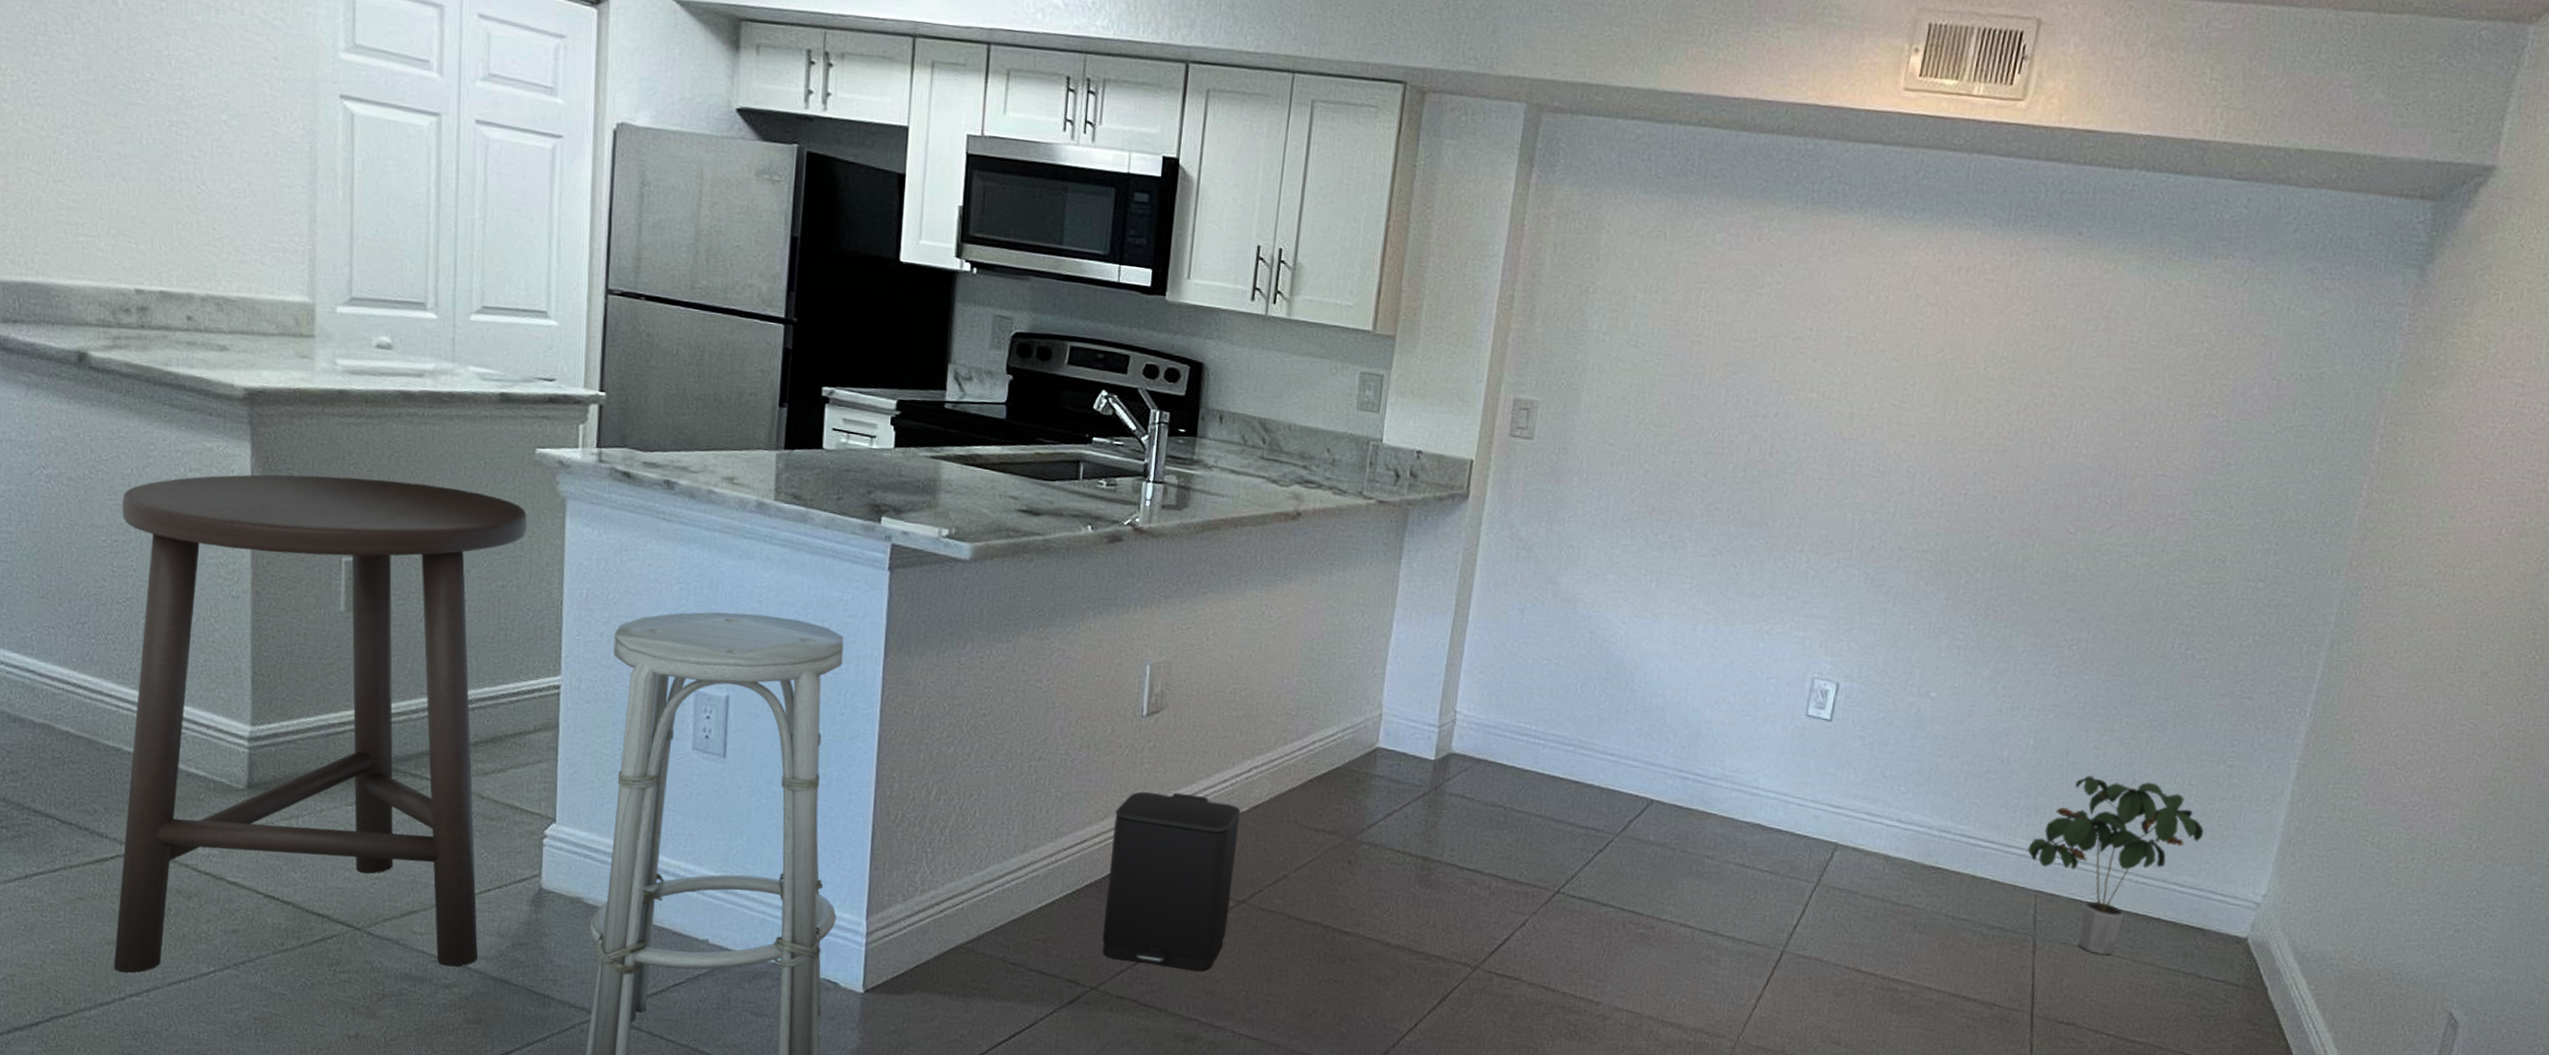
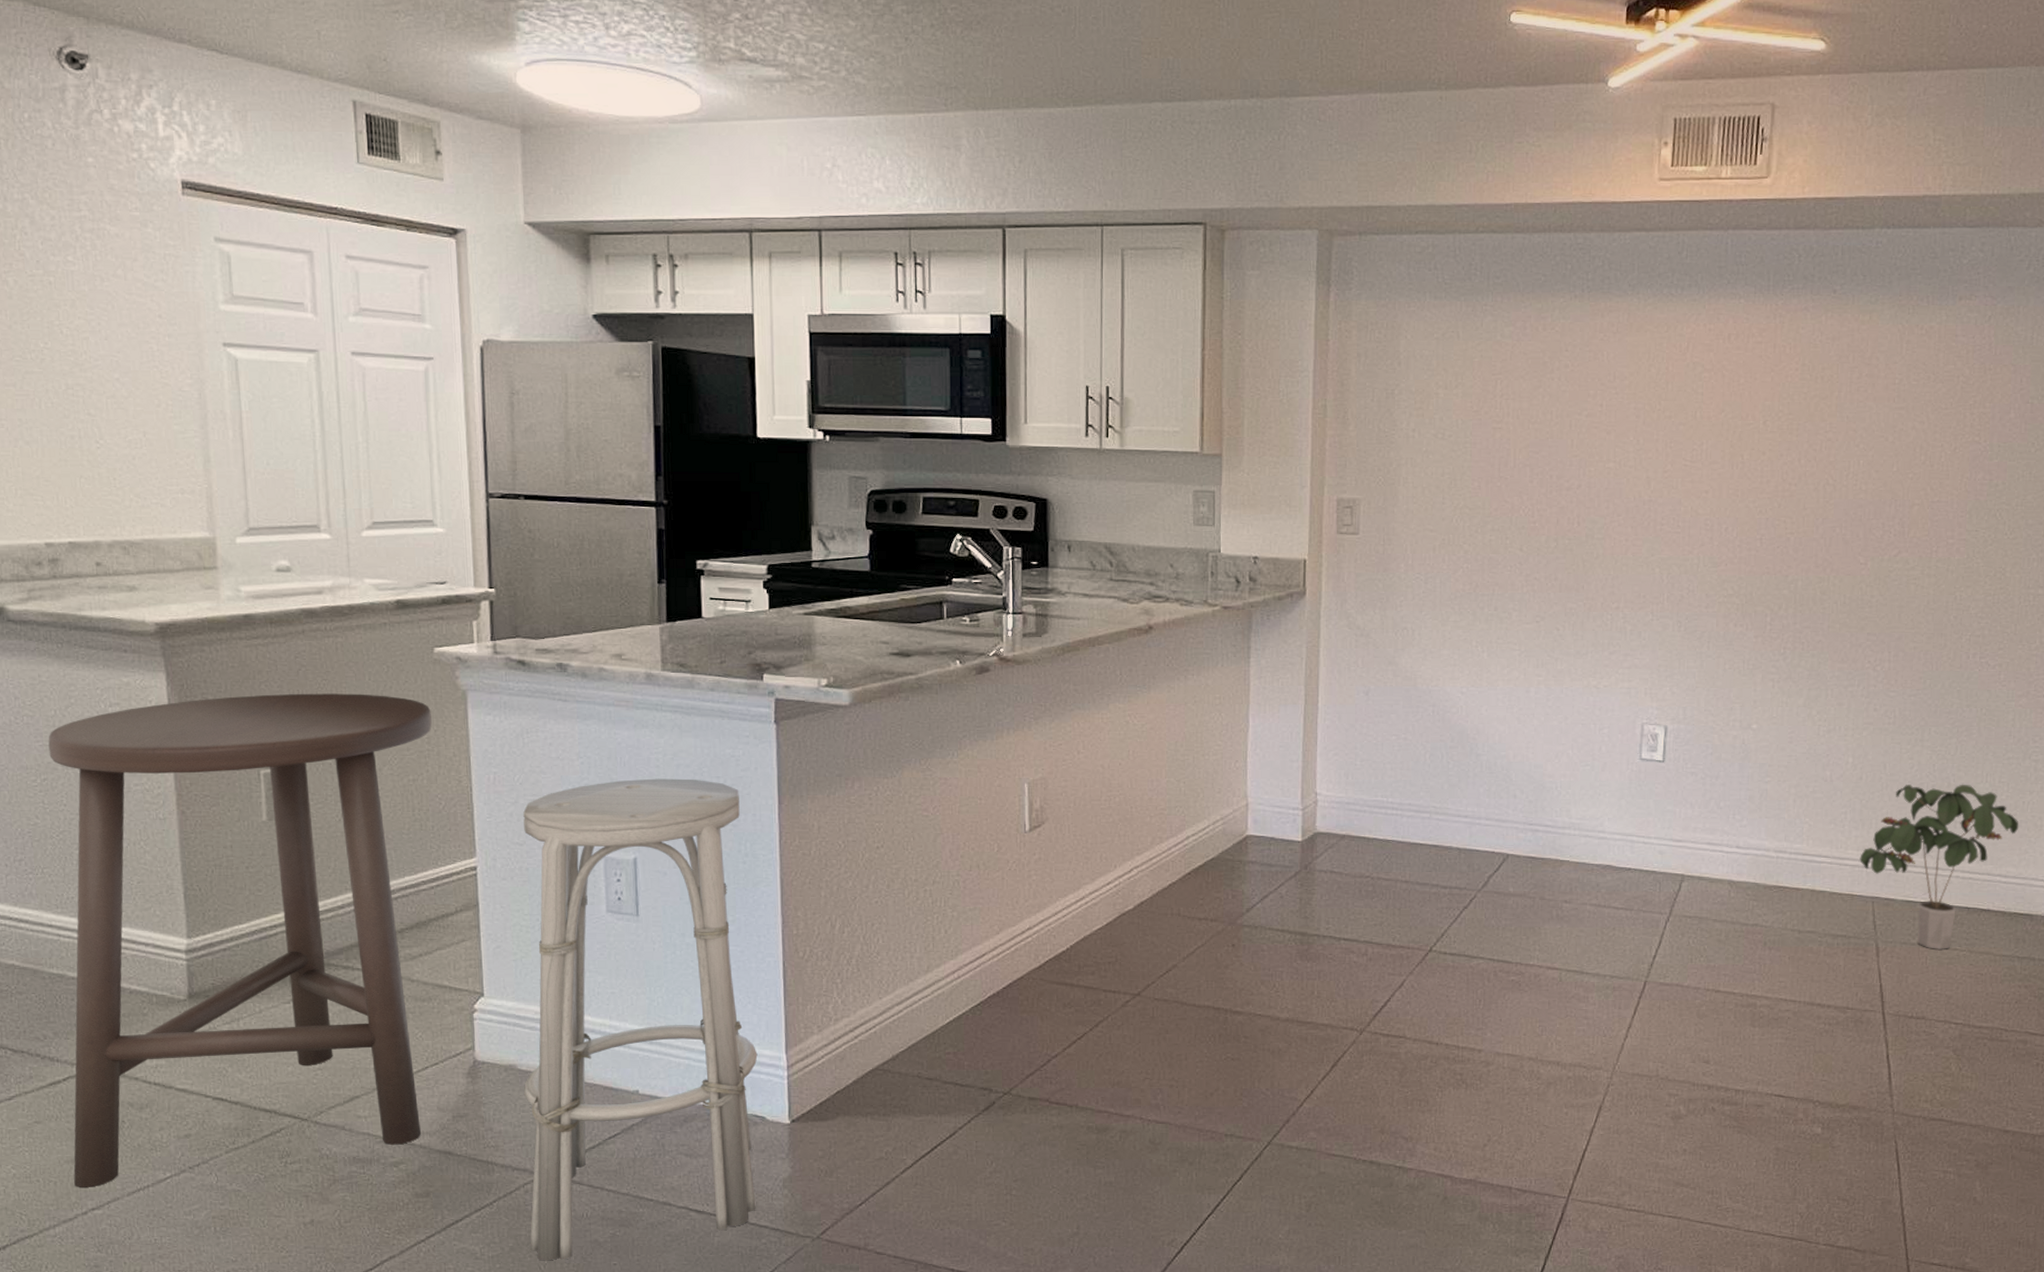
pedal bin: present [1102,791,1241,971] -> none [1009,899,1127,1065]

